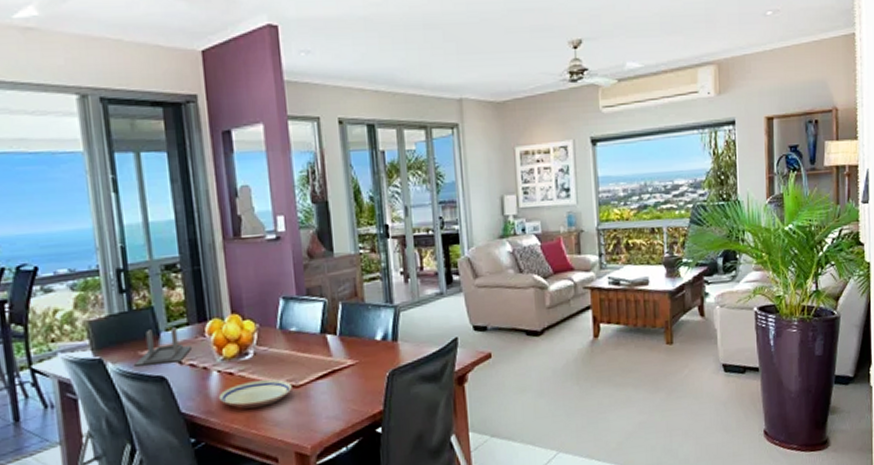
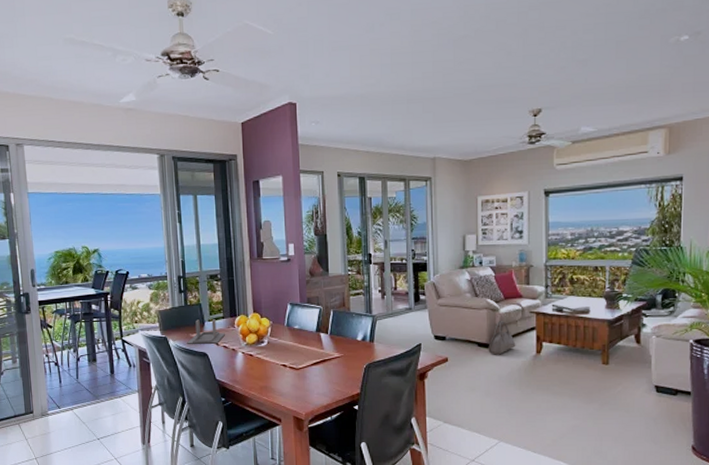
plate: present [218,379,292,409] -> none [242,362,294,381]
handbag: none [538,301,570,345] -> present [488,321,516,355]

